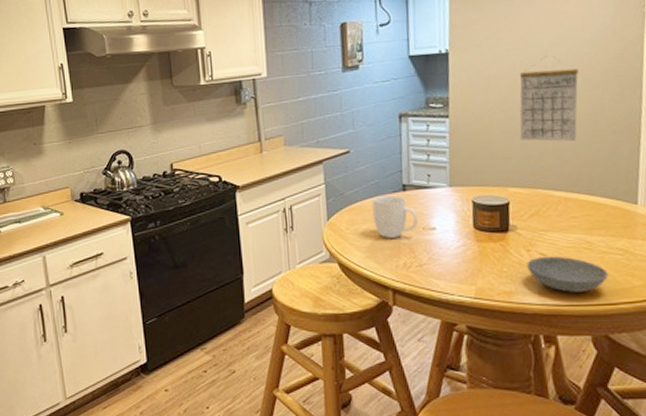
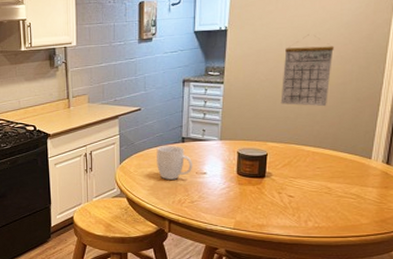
bowl: present [526,256,609,292] -> none [277,198,342,227]

